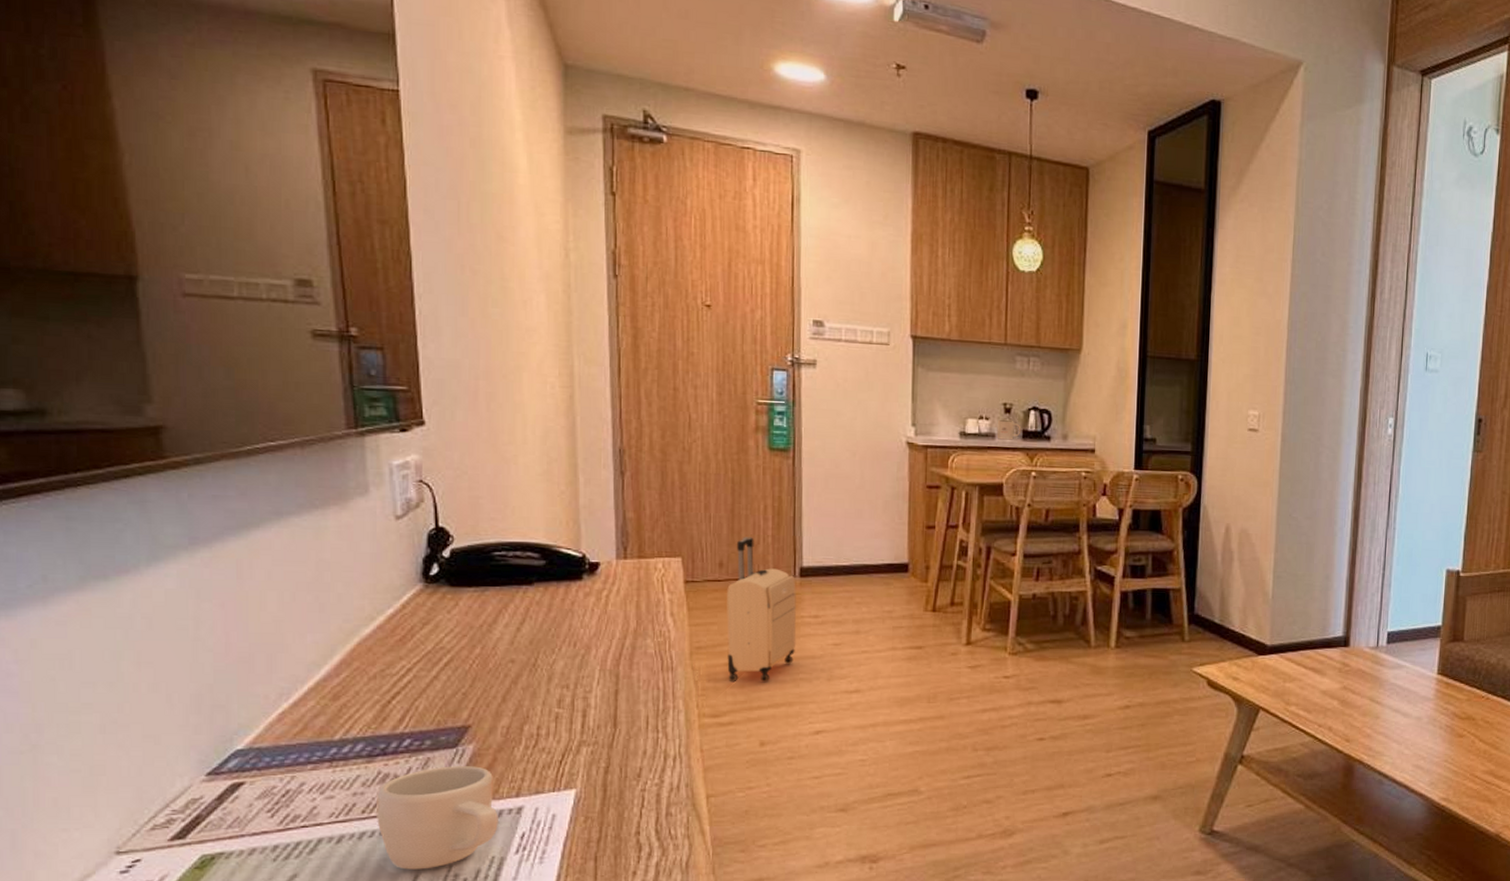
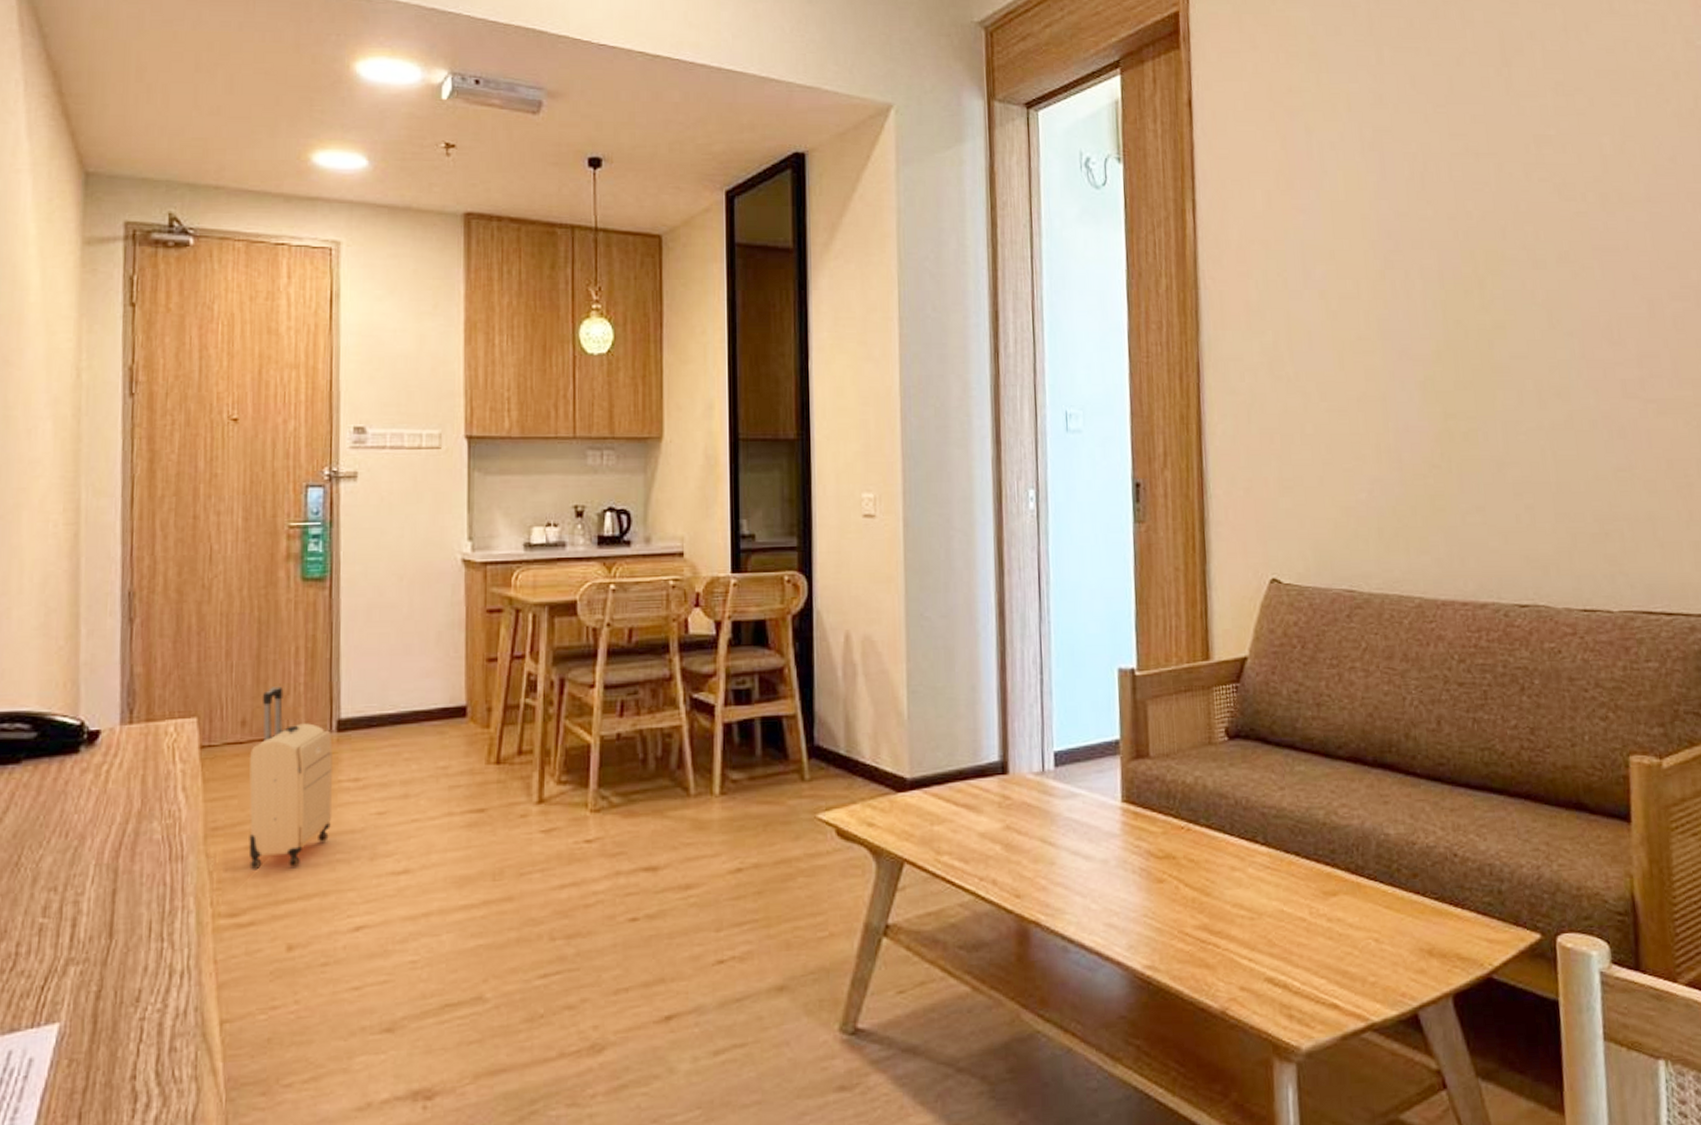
mug: present [996,419,1022,440] -> none [567,524,596,549]

